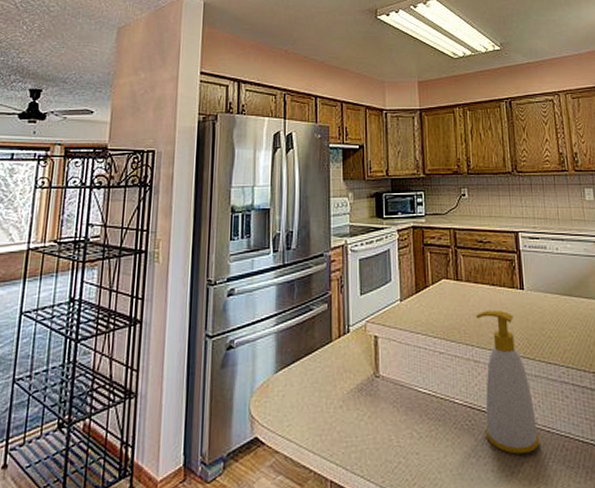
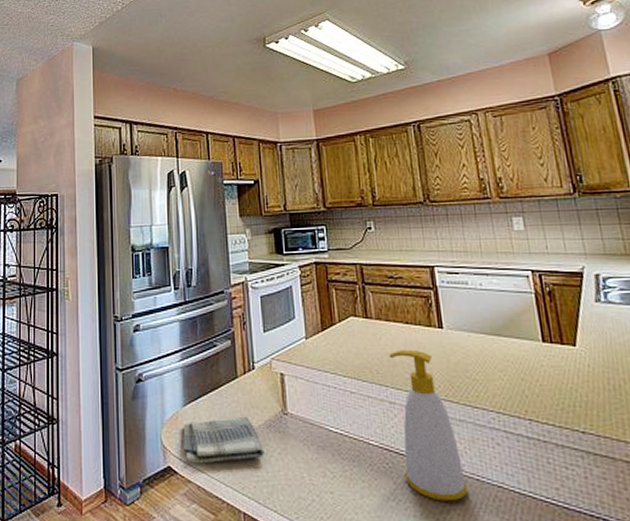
dish towel: none [271,380,355,435] -> present [182,416,265,465]

